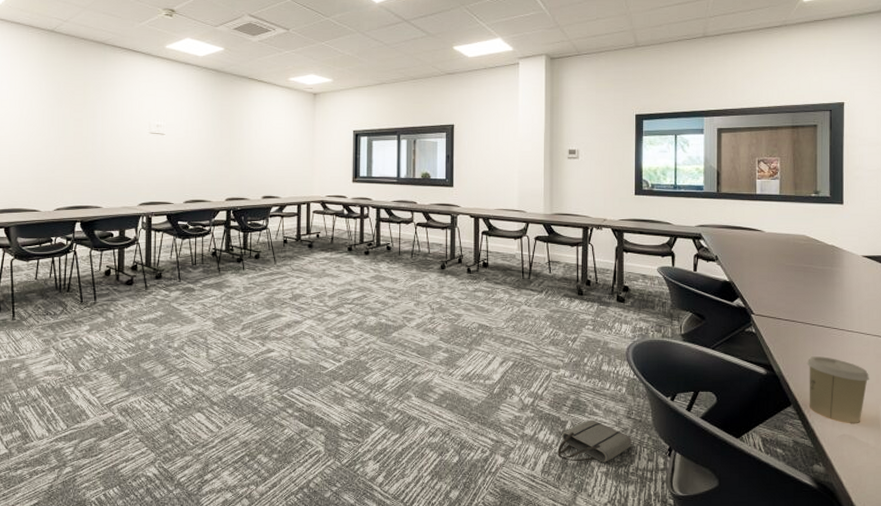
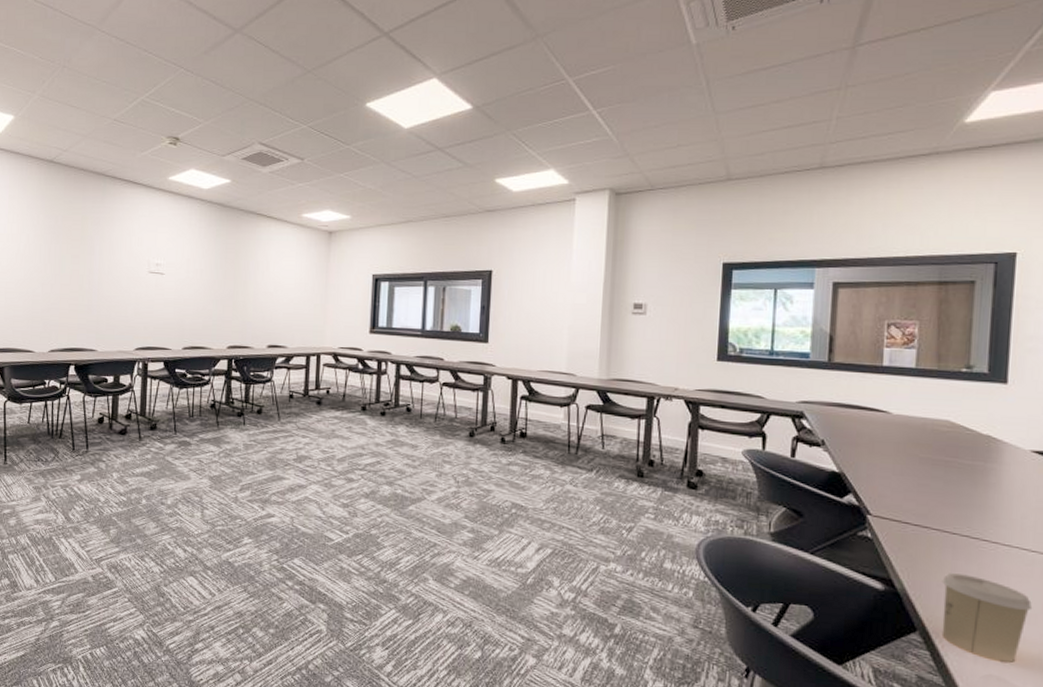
tote bag: present [557,420,632,462] -> none [602,625,698,677]

